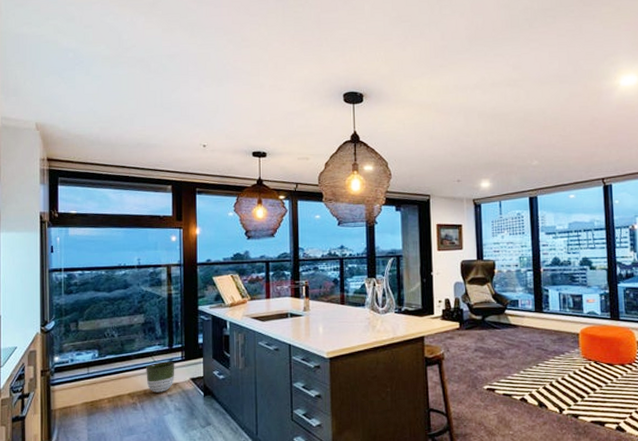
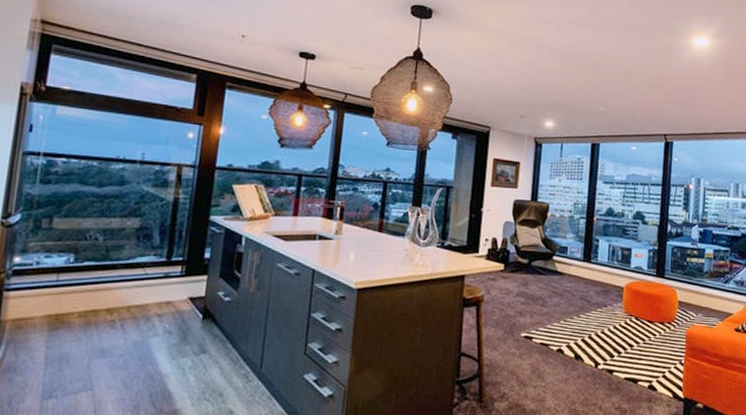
planter: present [146,361,175,393] -> none [132,275,172,311]

